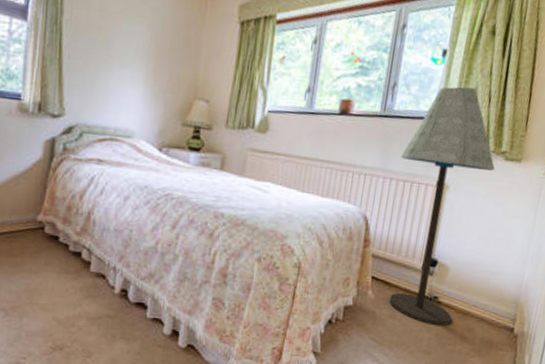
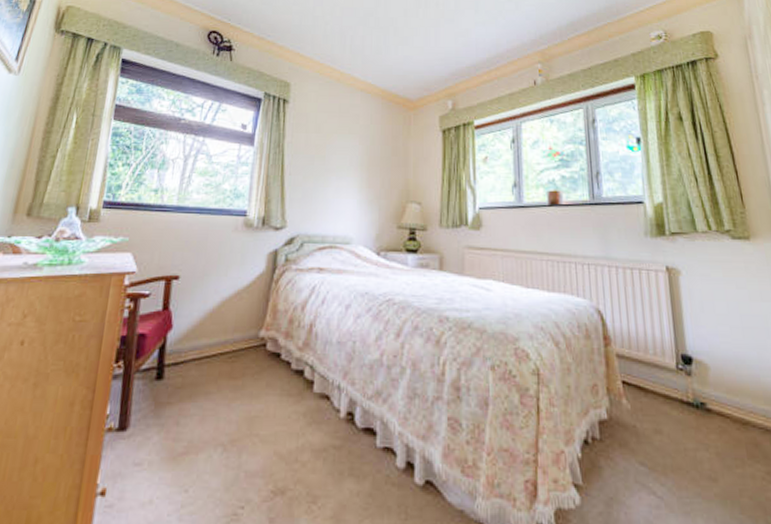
floor lamp: present [389,86,495,325] -> none [620,170,730,440]

